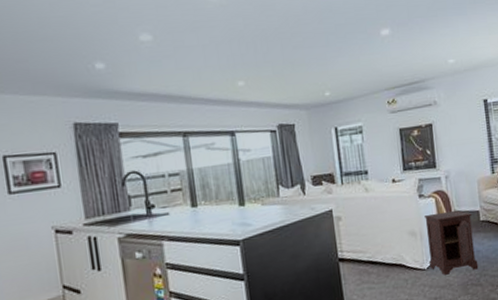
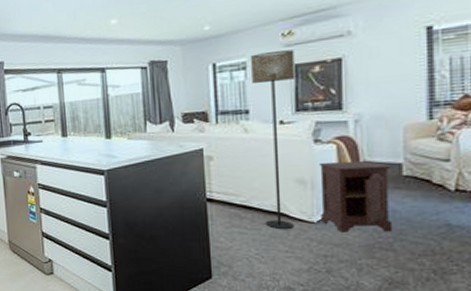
floor lamp: none [366,116,411,280] -> present [251,50,295,229]

